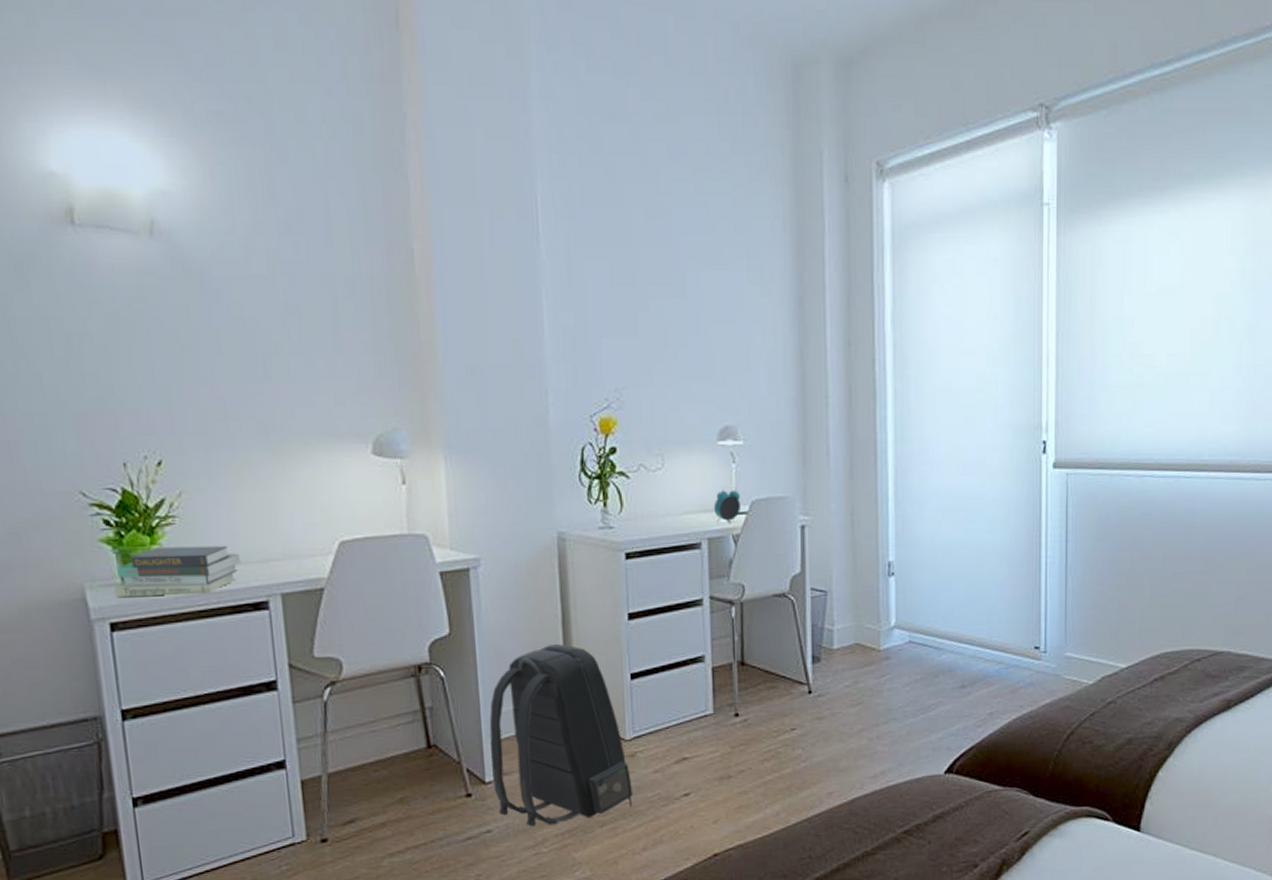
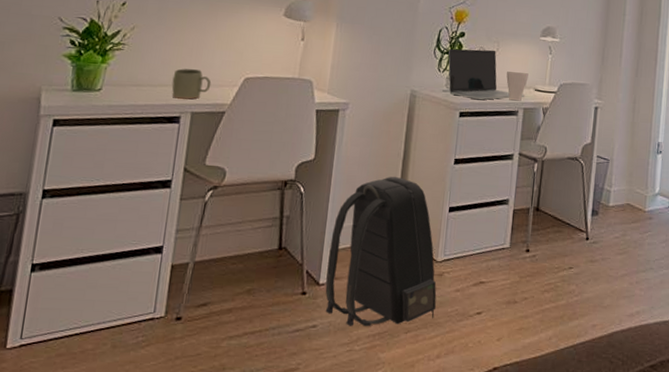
books: present [114,545,241,598] -> none [64,65,167,106]
mug: none [246,538,299,579] -> present [171,68,212,100]
laptop: none [599,466,708,535] -> present [448,48,525,100]
cup: none [679,492,708,530] -> present [506,72,529,101]
alarm clock: present [713,485,742,523] -> none [531,70,553,99]

